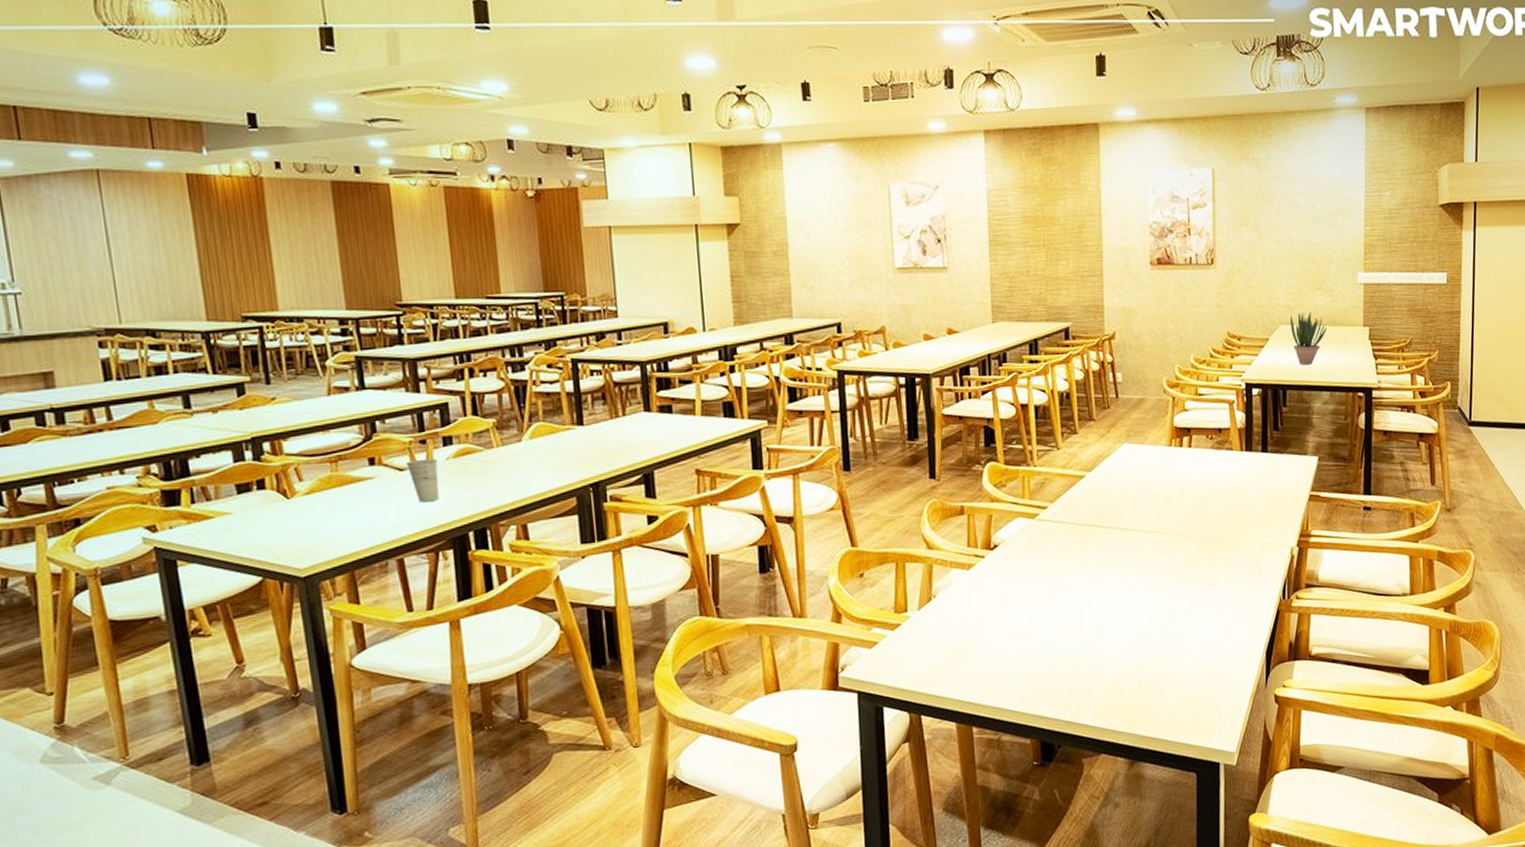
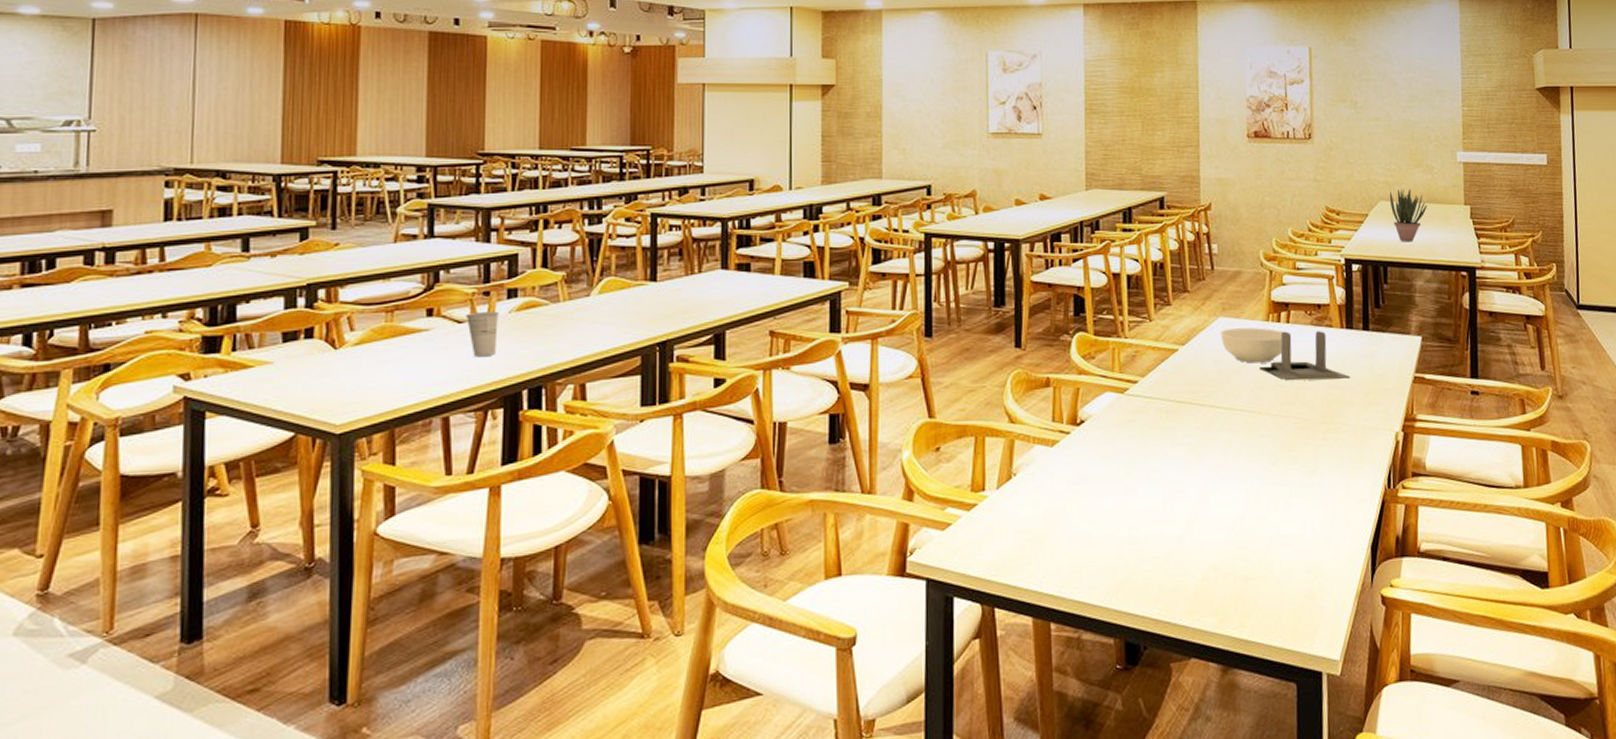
bowl: none [1125,453,1185,487] -> present [1221,328,1283,363]
napkin holder: none [1163,454,1250,503] -> present [1260,331,1351,381]

